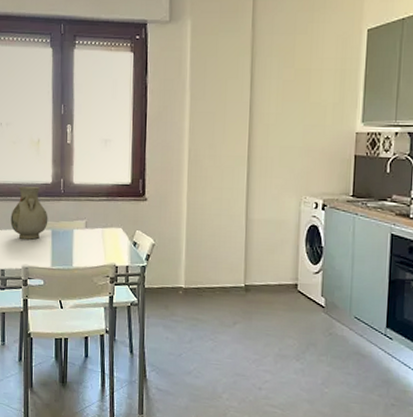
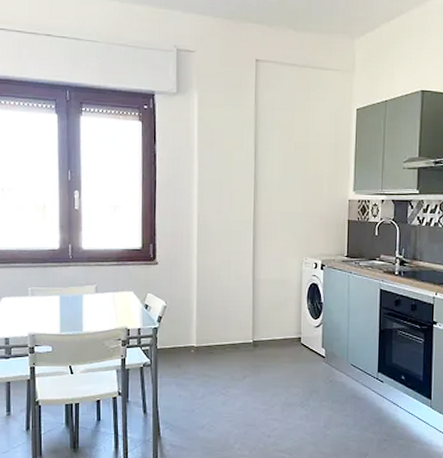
vase: present [10,186,48,240] -> none [15,253,56,306]

